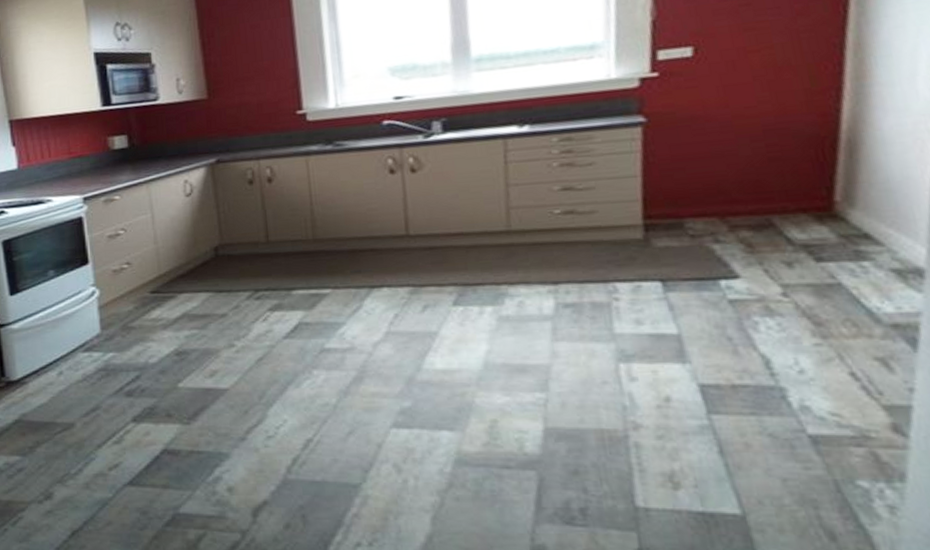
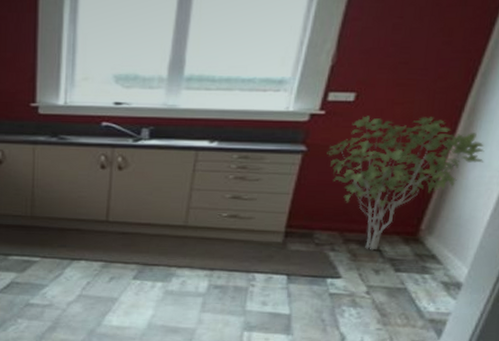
shrub: none [674,60,897,237] -> present [327,116,485,251]

